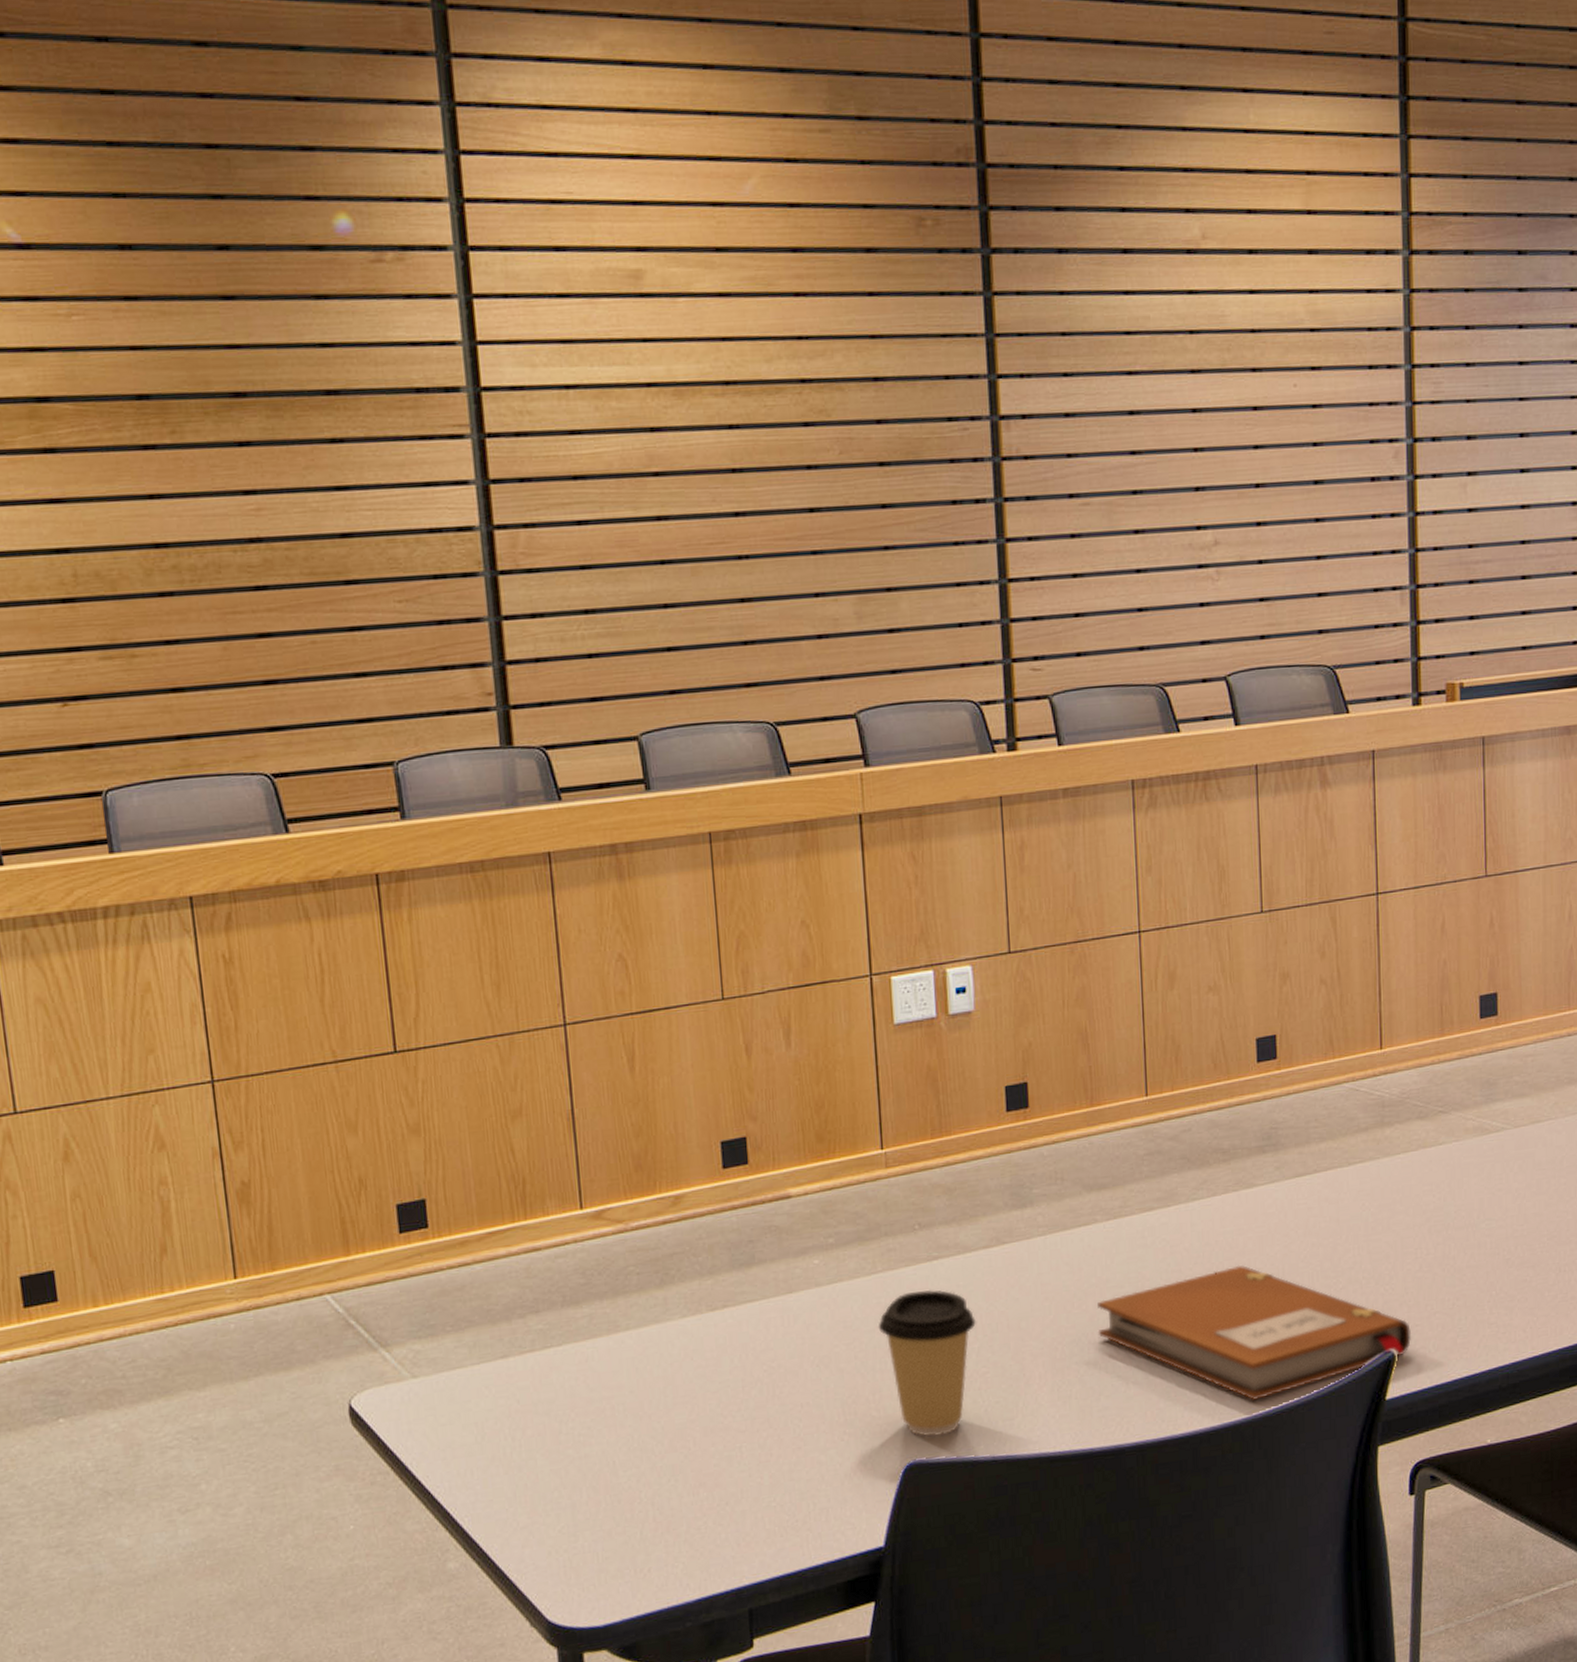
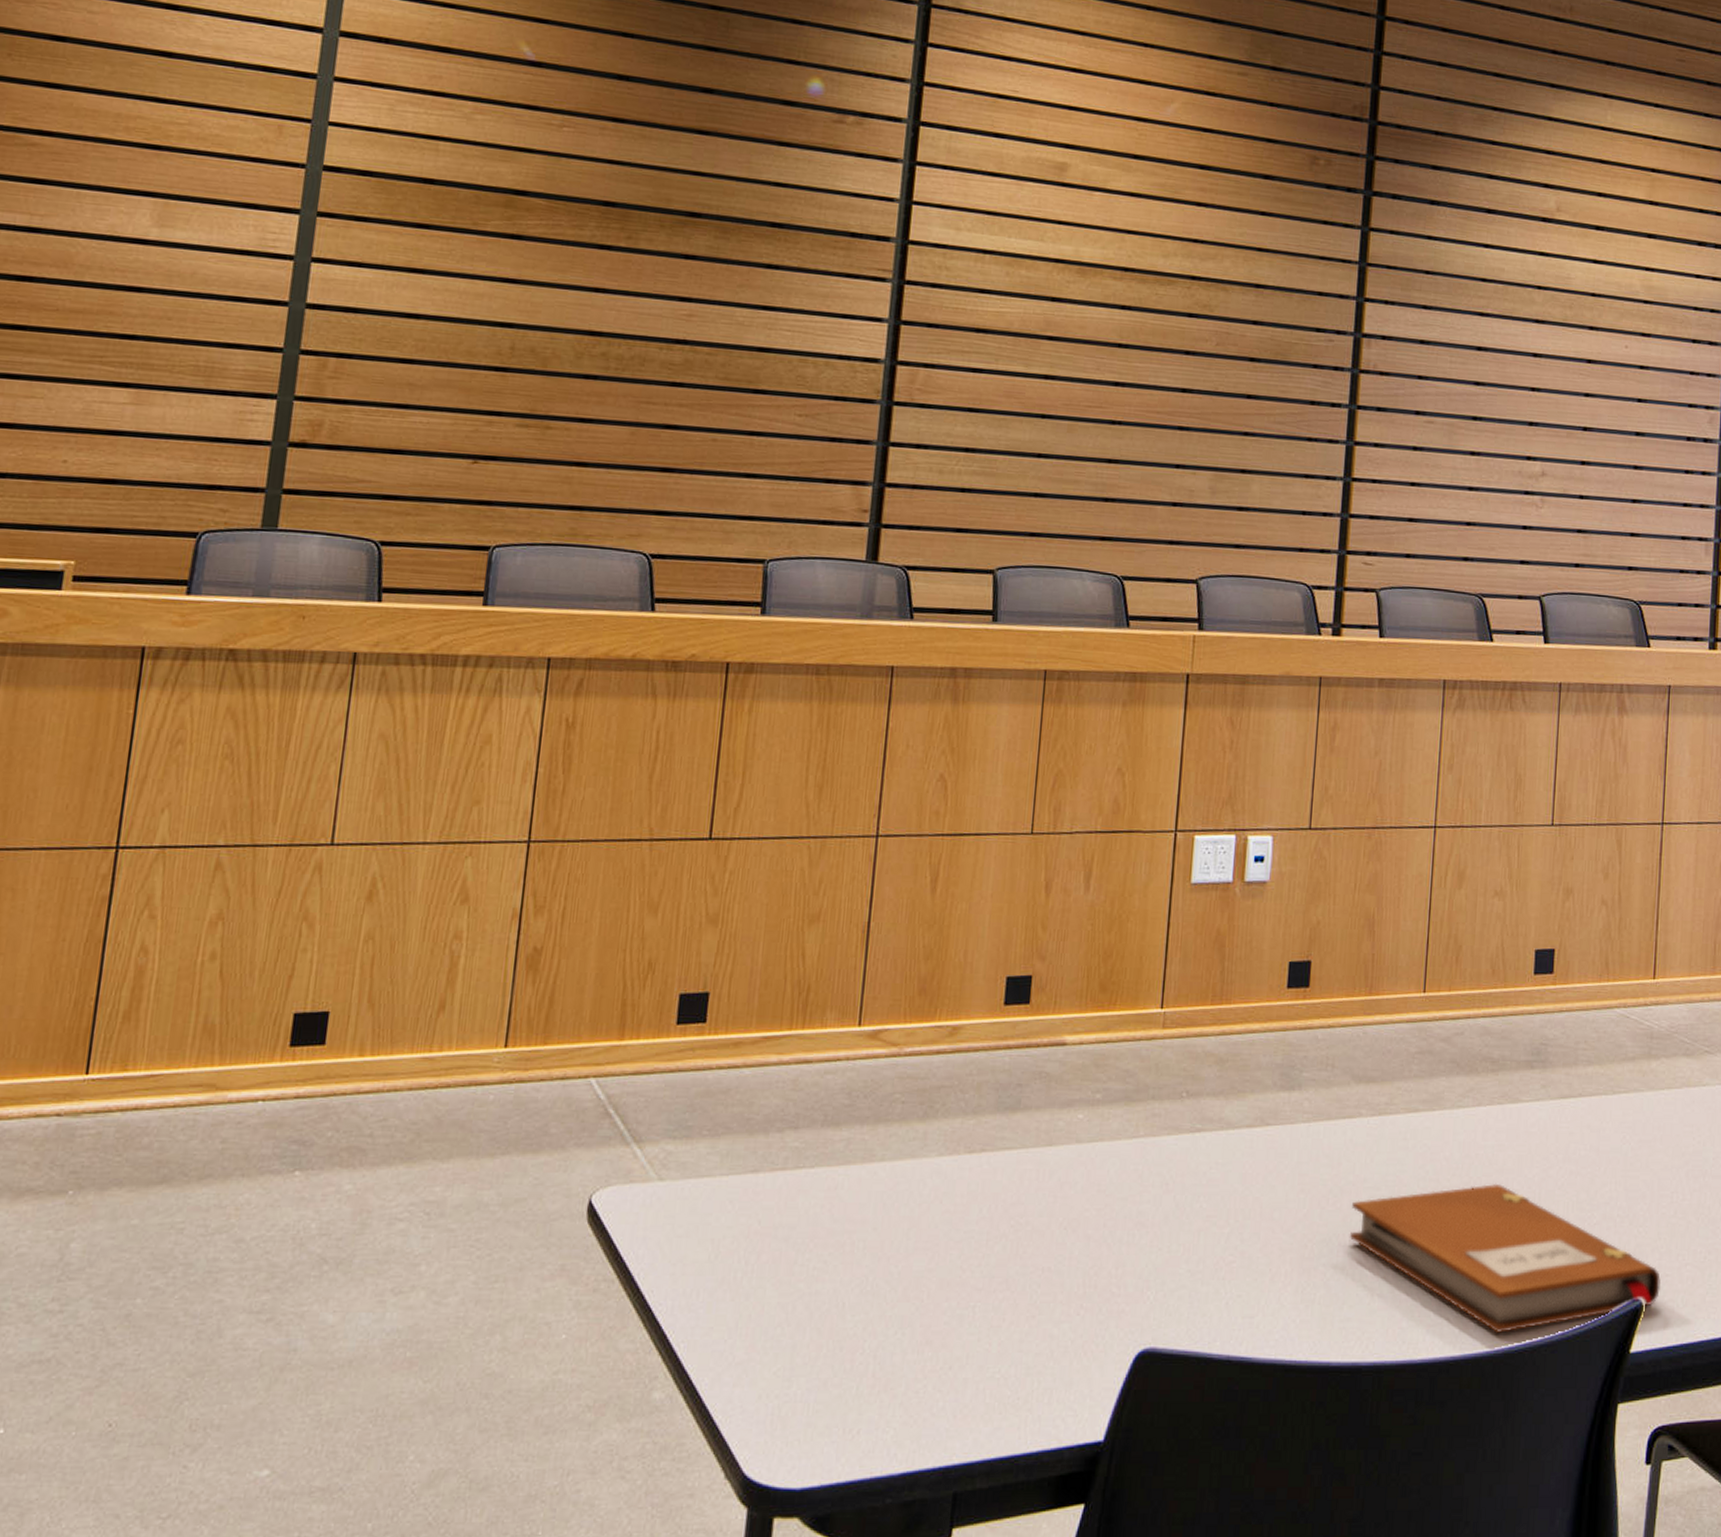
coffee cup: present [878,1289,977,1437] -> none [1131,1162,1231,1325]

